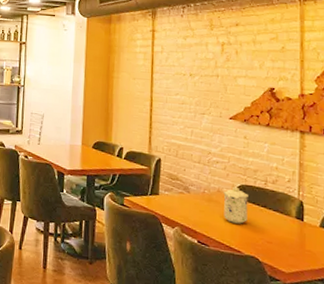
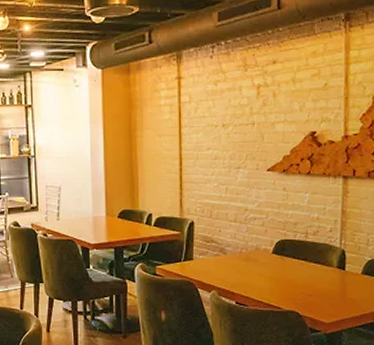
mug: present [223,187,248,224] -> none [262,244,288,280]

